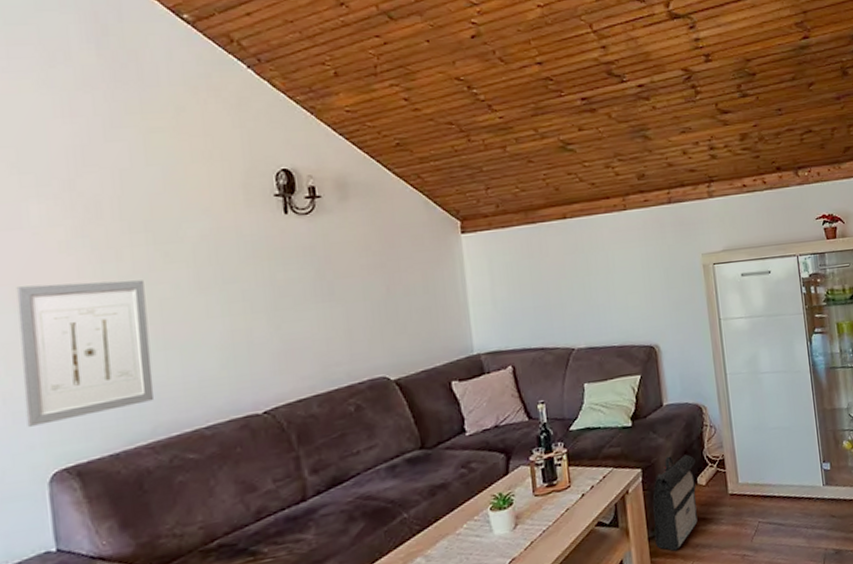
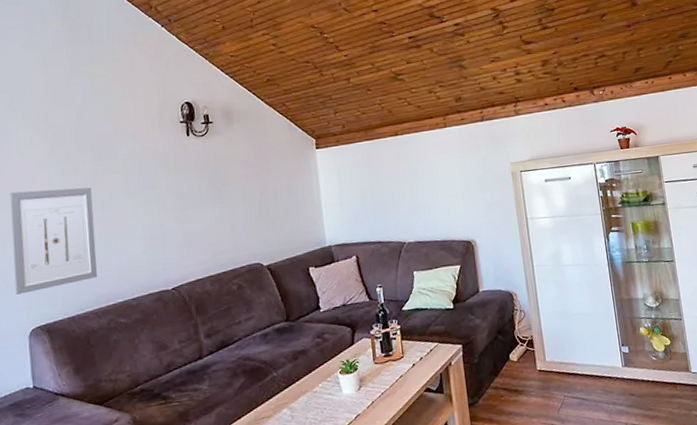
backpack: present [652,454,698,551] -> none [472,334,511,417]

